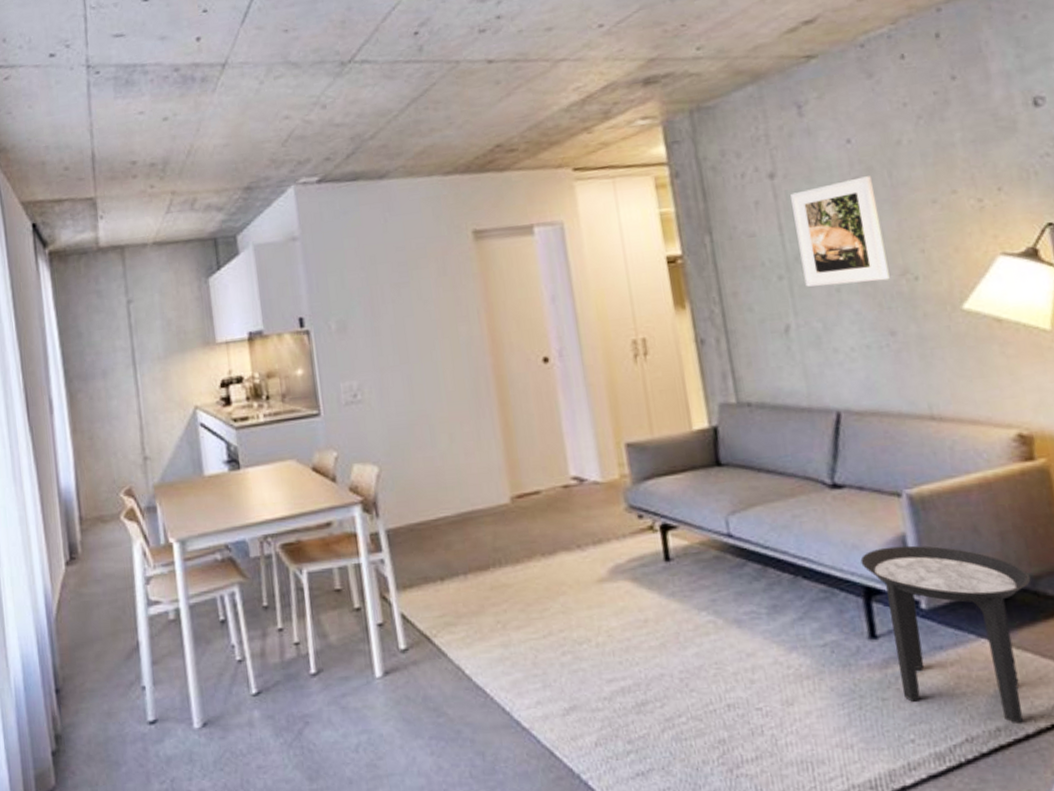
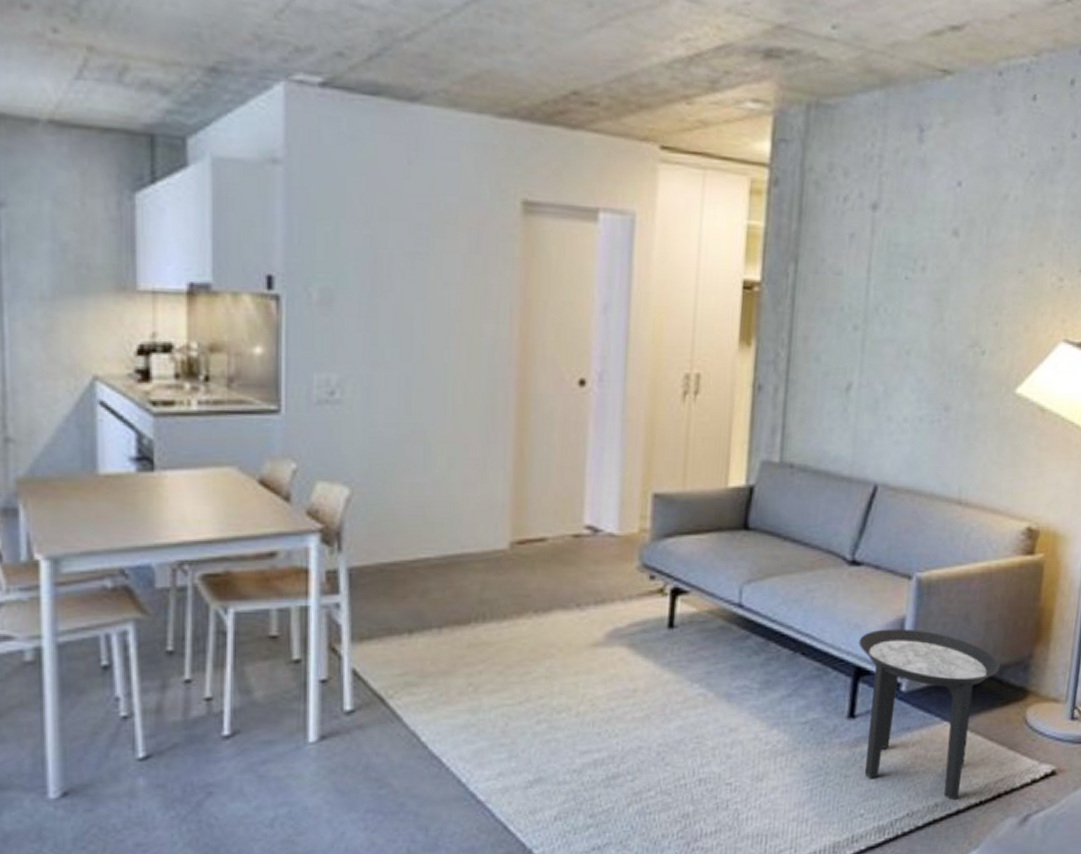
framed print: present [790,176,890,287] -> none [878,228,970,350]

